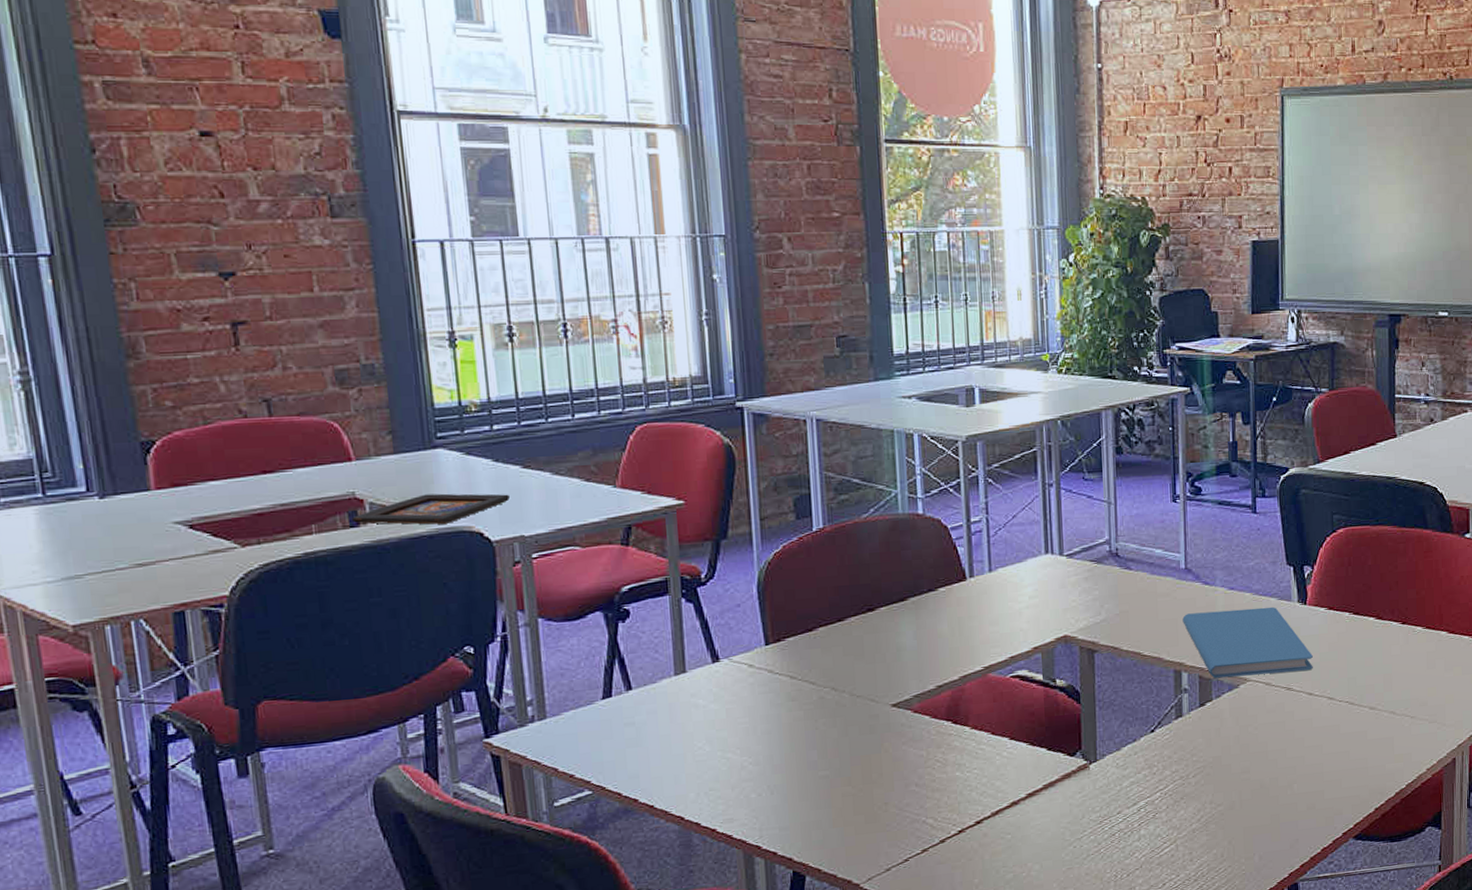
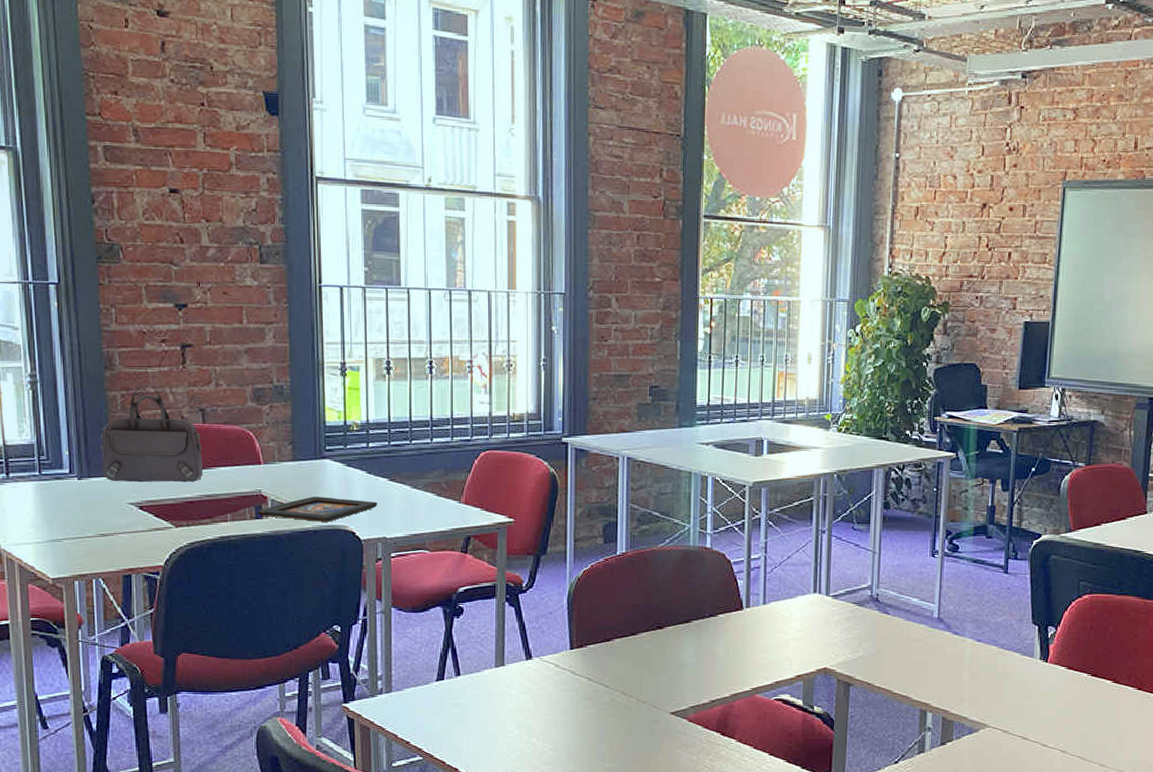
handbag: none [127,373,274,497] -> present [100,384,203,483]
book: present [1182,606,1313,679] -> none [931,659,1050,723]

